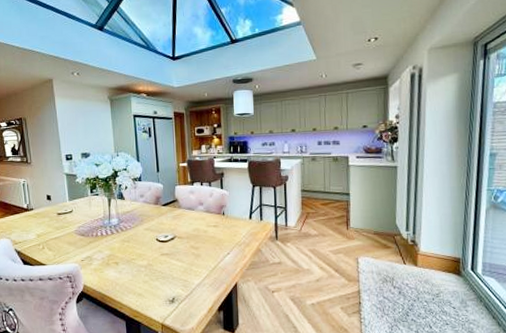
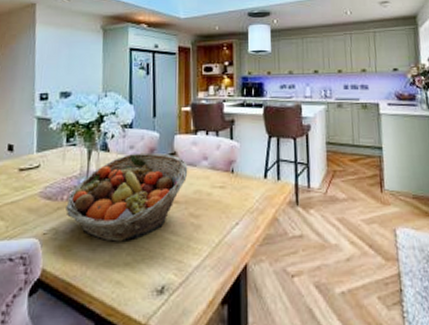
fruit basket: none [96,200,188,266] -> present [66,152,188,242]

